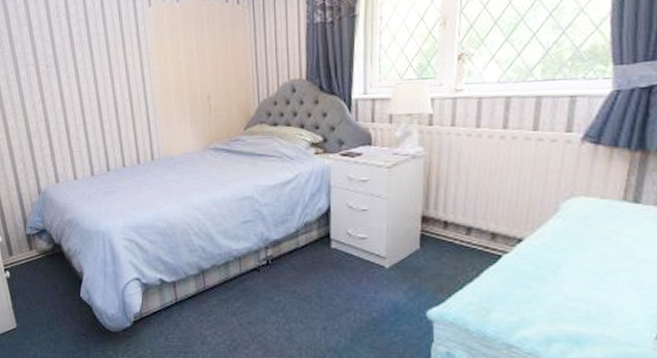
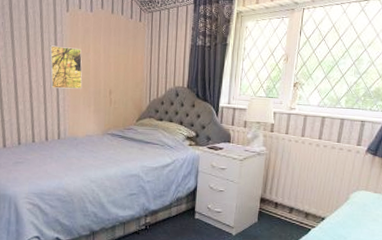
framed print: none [133,48,175,100] -> present [49,45,83,89]

